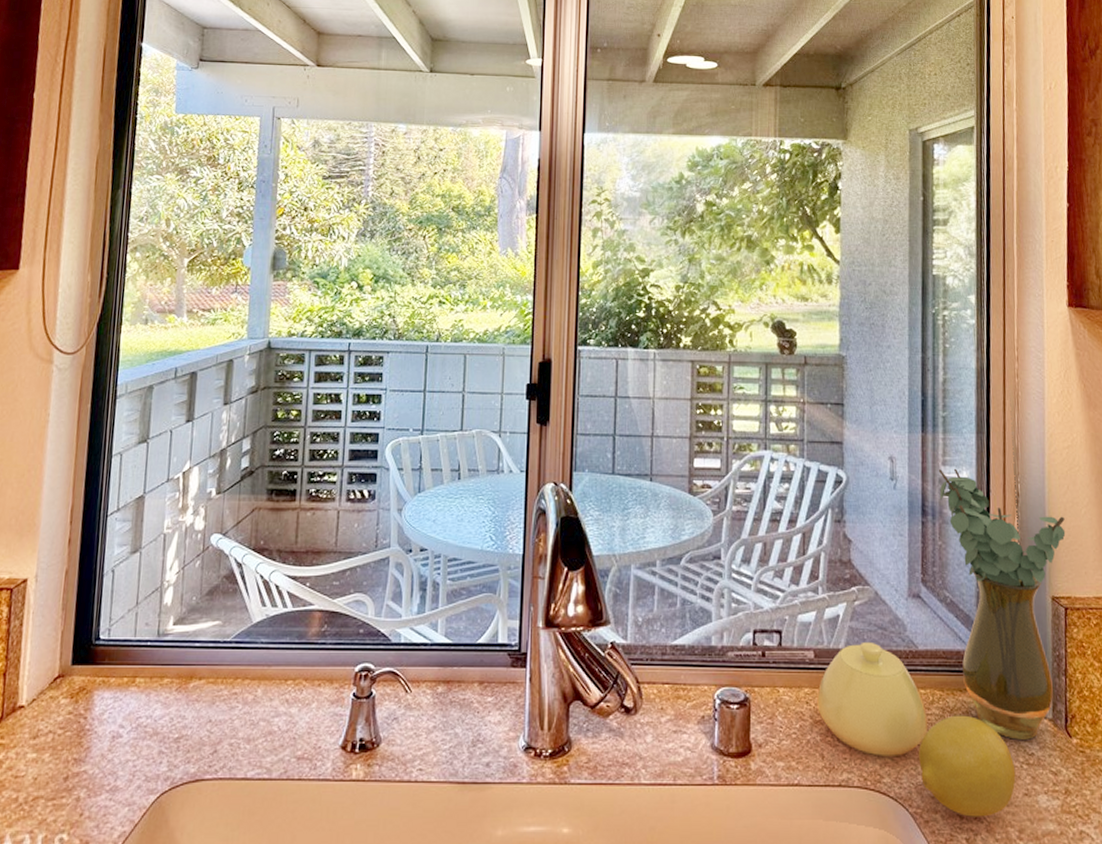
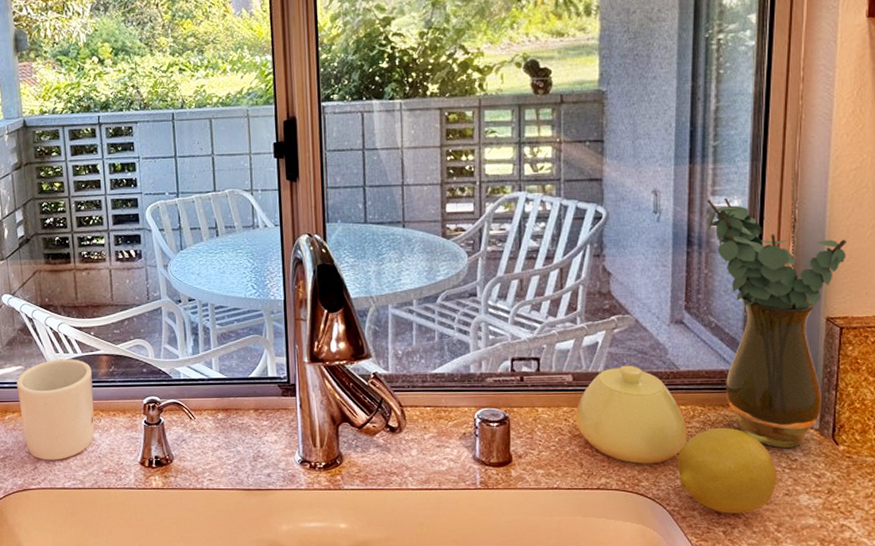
mug: none [207,614,301,742] -> present [16,359,95,461]

